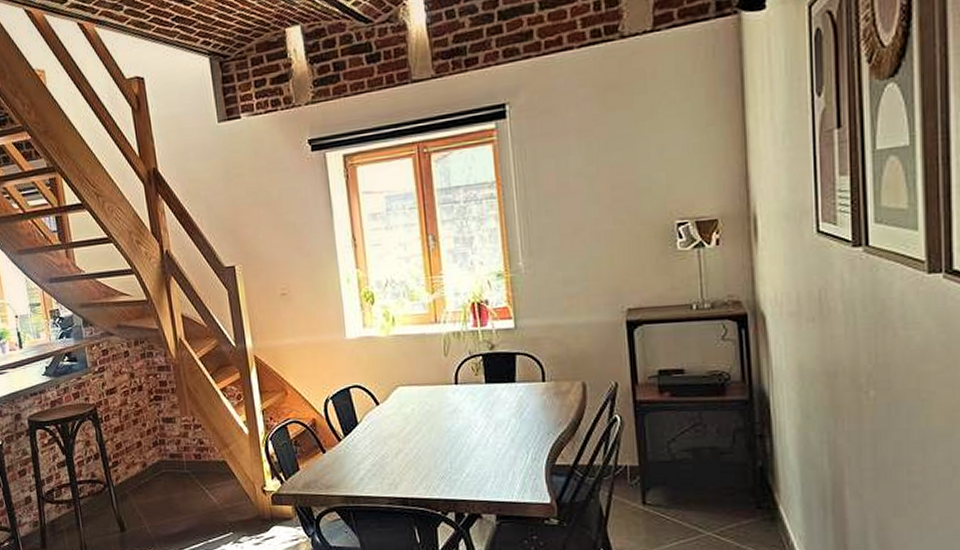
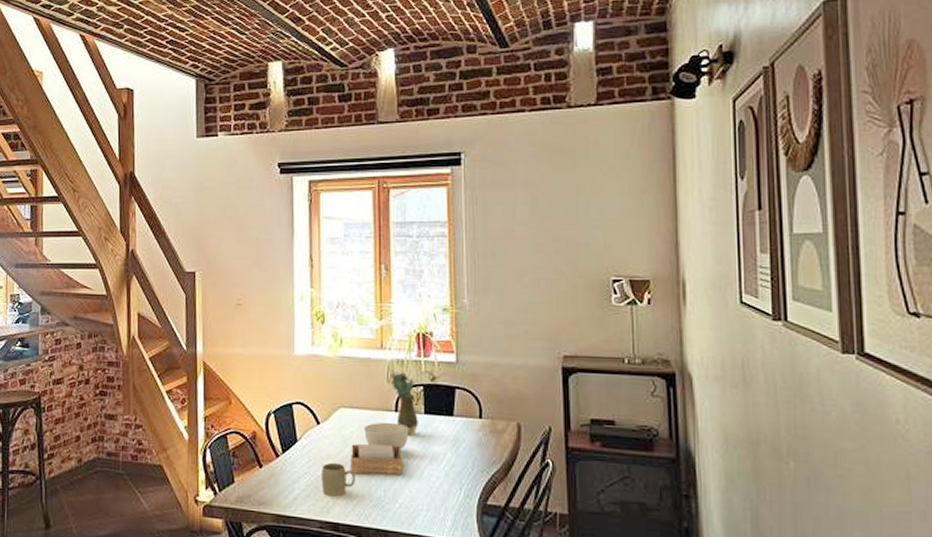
mug: none [385,440,420,473] -> present [321,462,355,497]
napkin holder: none [413,417,468,450] -> present [351,443,403,475]
bowl: none [425,395,471,421] -> present [364,422,409,450]
vase: none [447,342,480,406] -> present [390,370,418,435]

